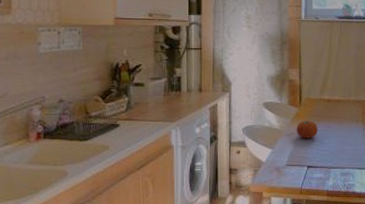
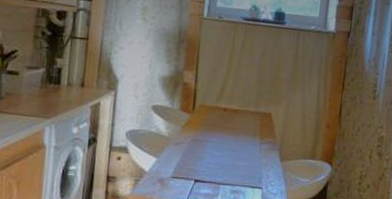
fruit: present [297,121,318,138] -> none [186,129,210,149]

